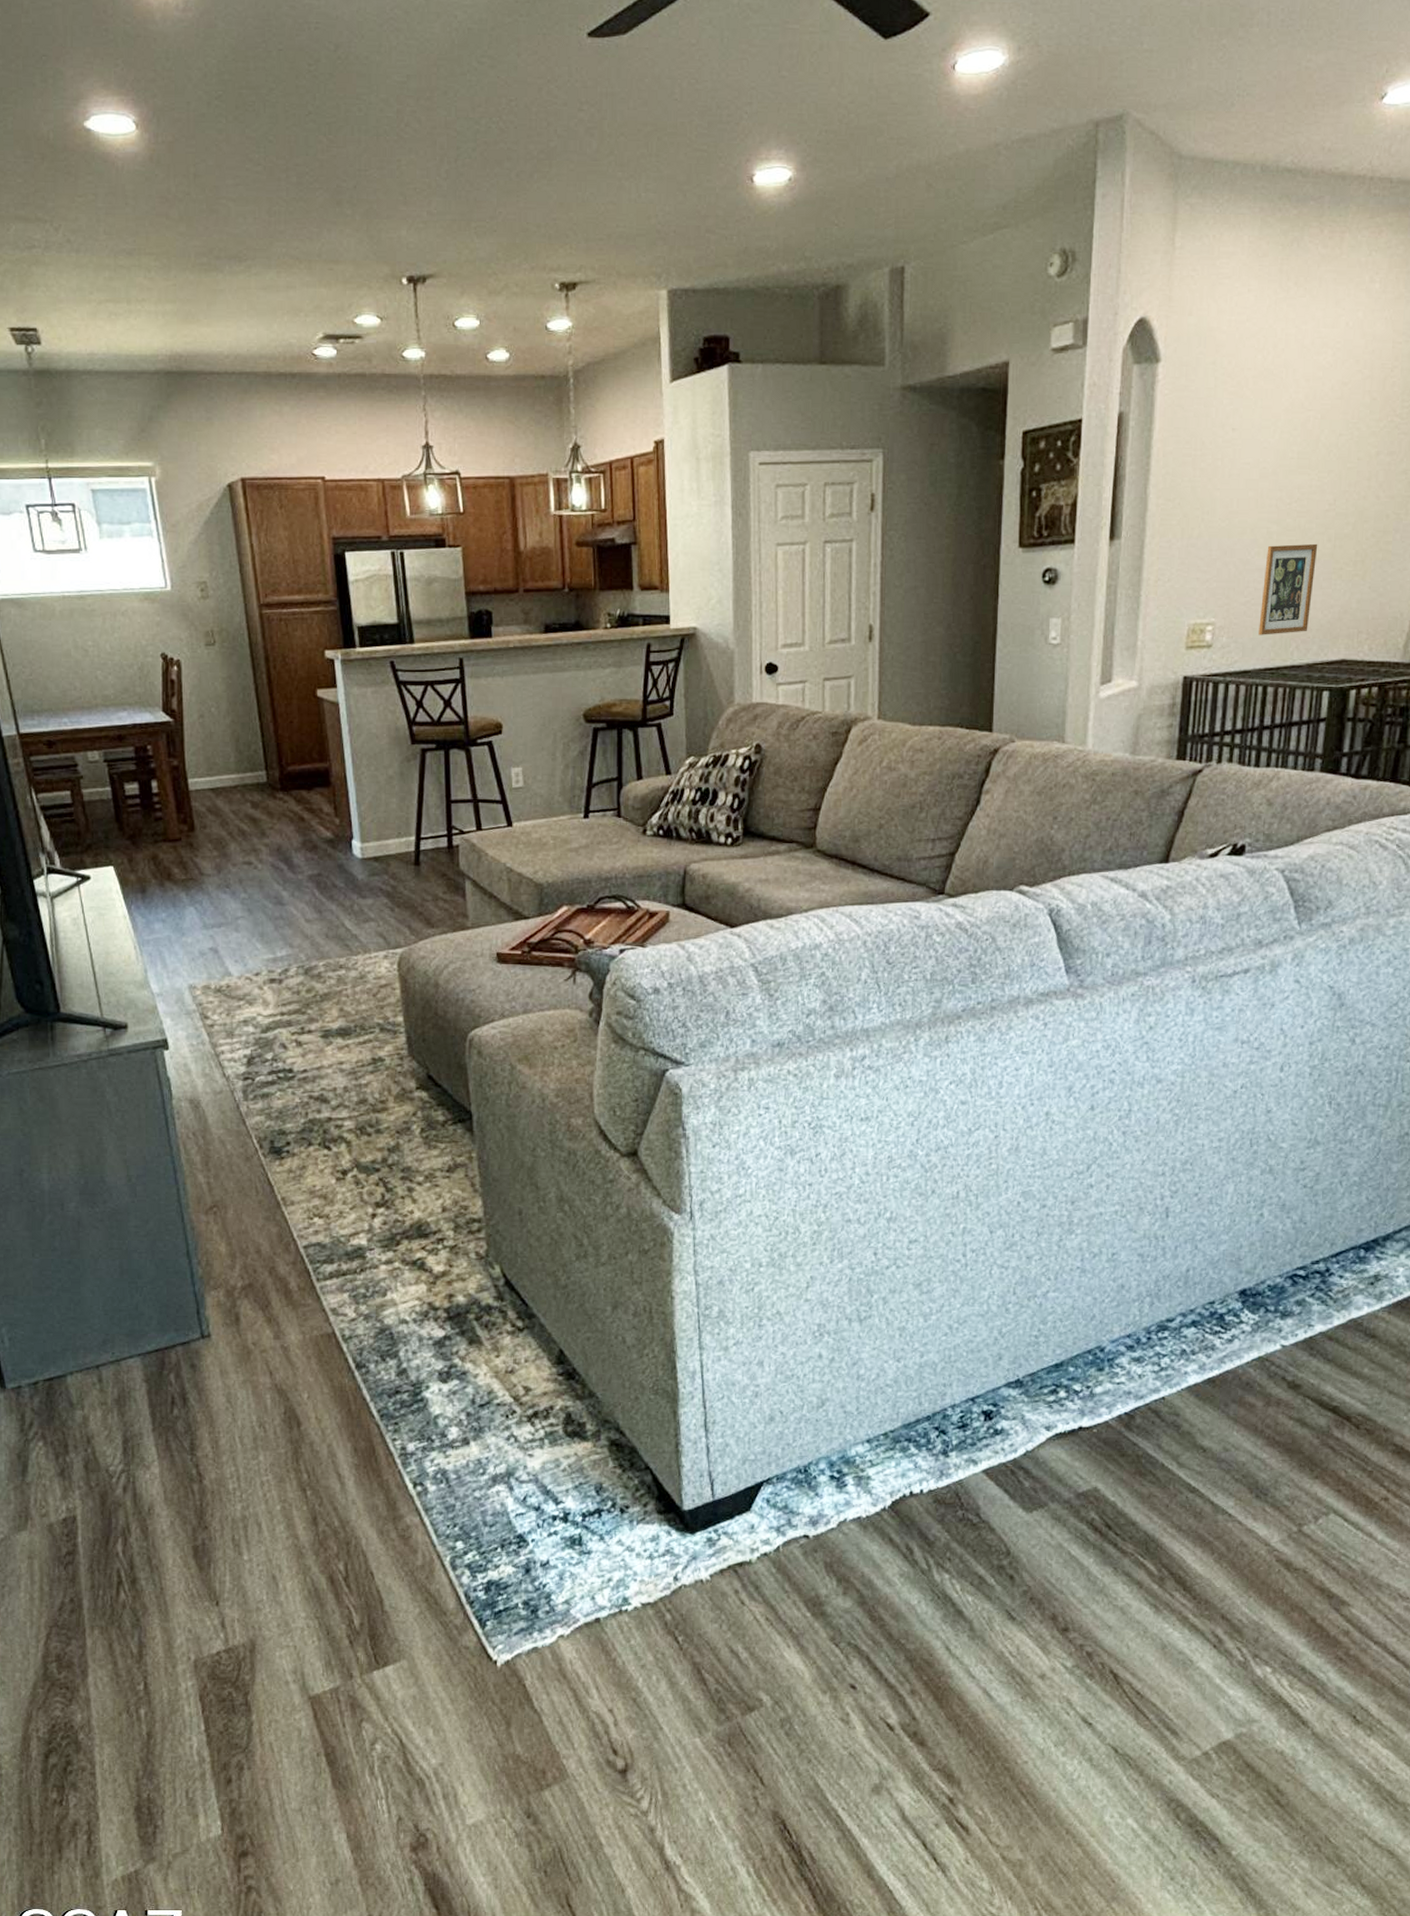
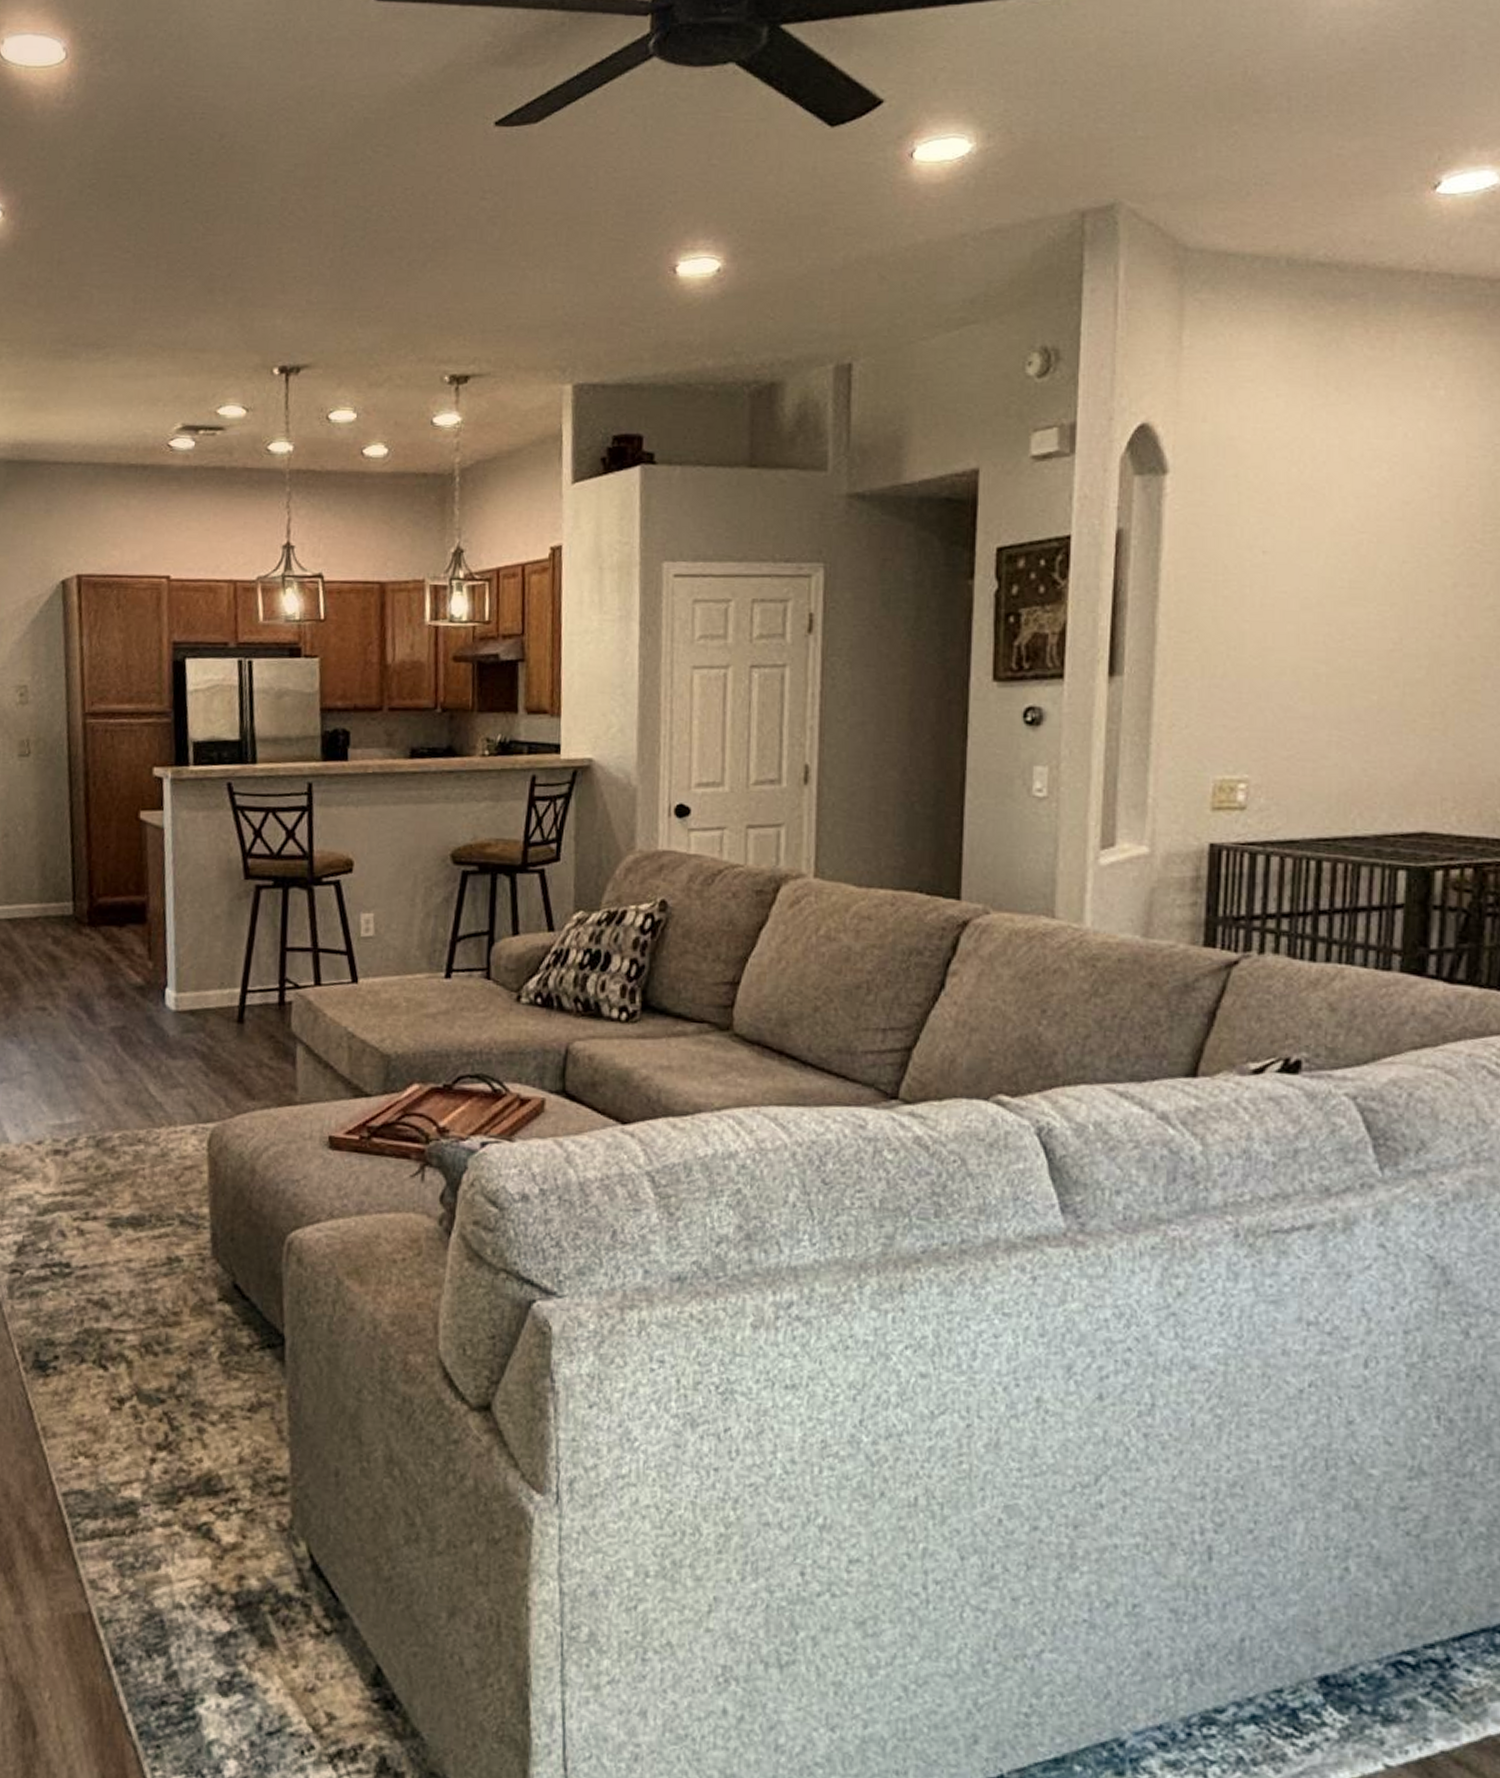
picture frame: present [1258,543,1318,635] -> none [1307,689,1382,798]

